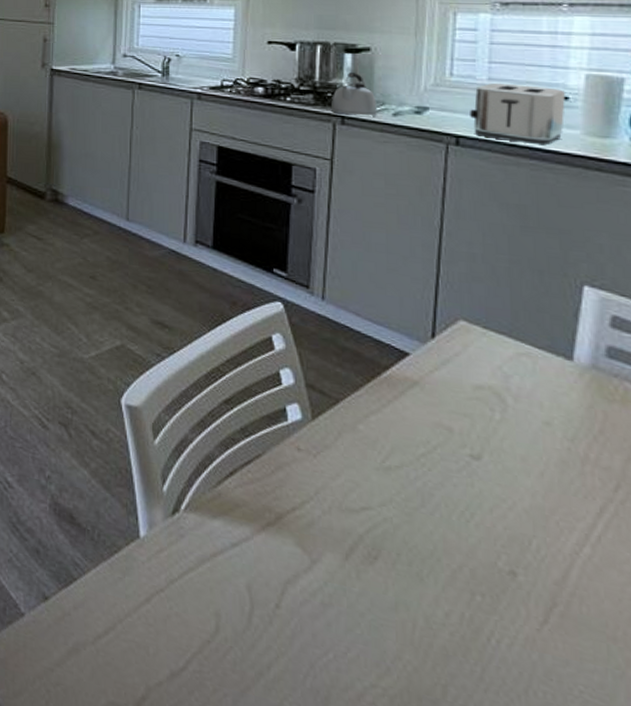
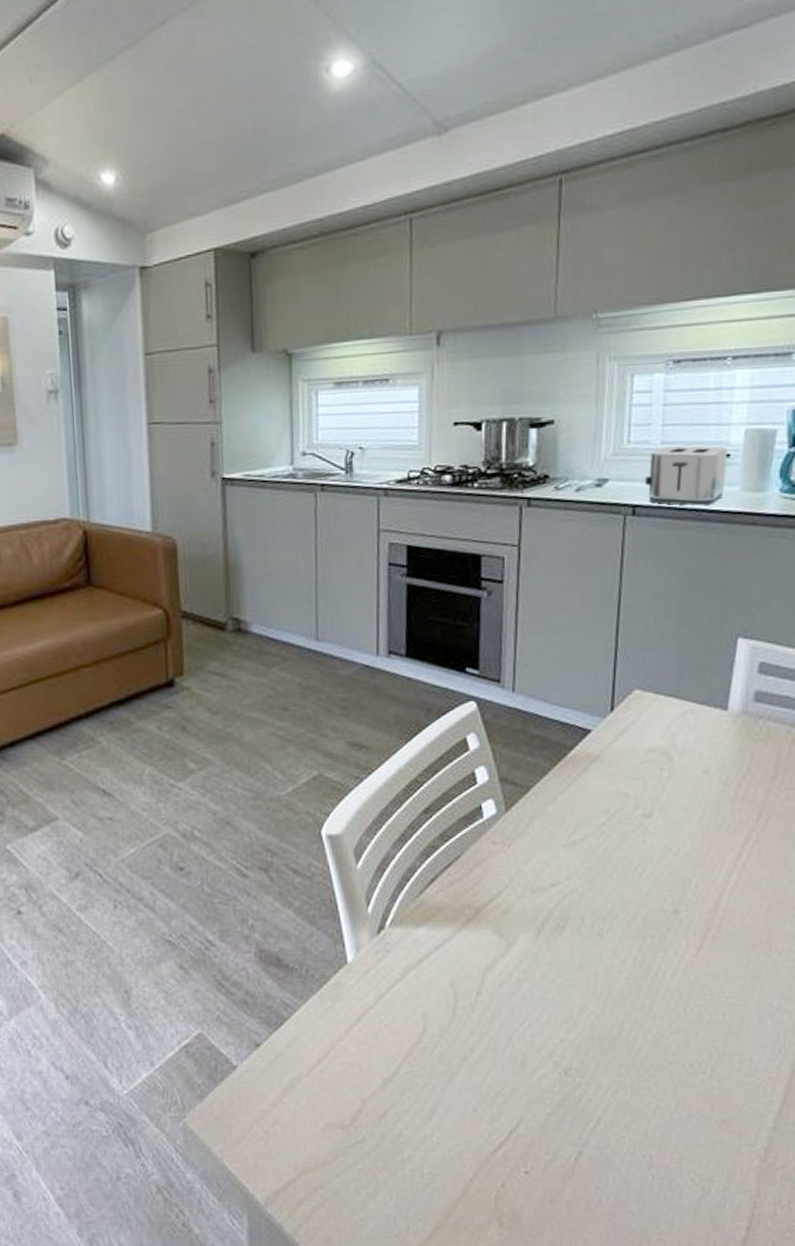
kettle: present [330,73,378,117] -> none [517,449,562,496]

